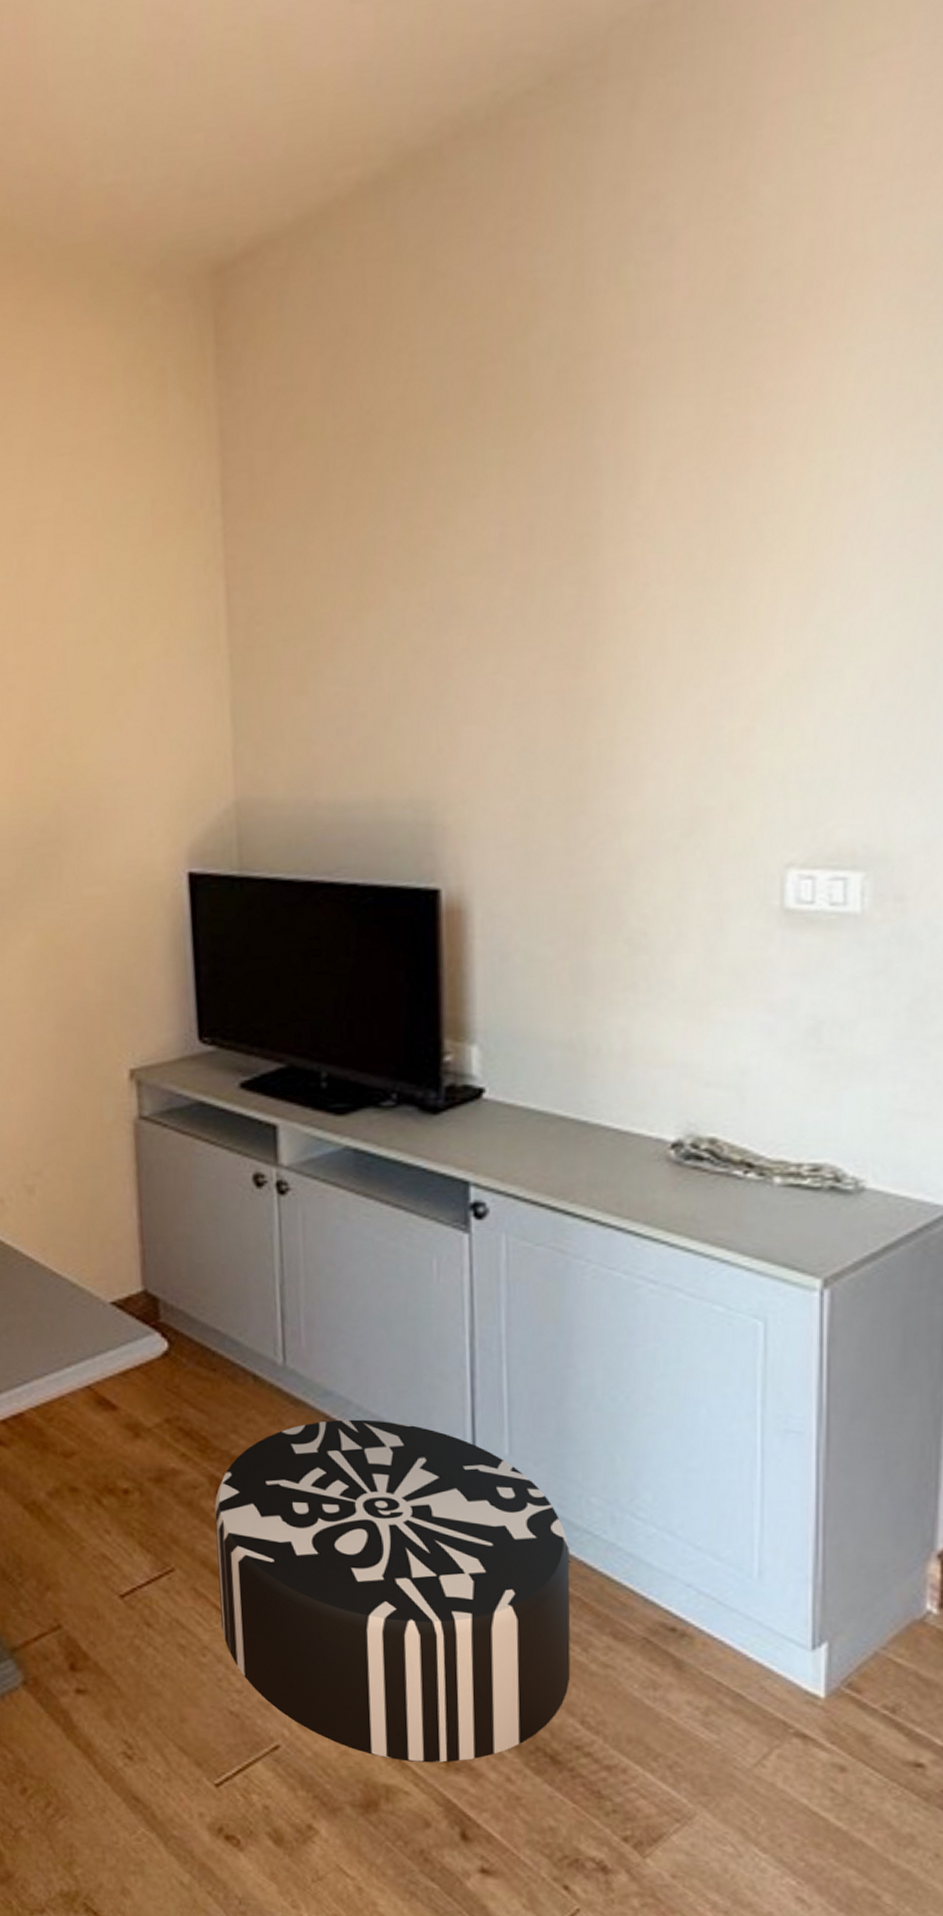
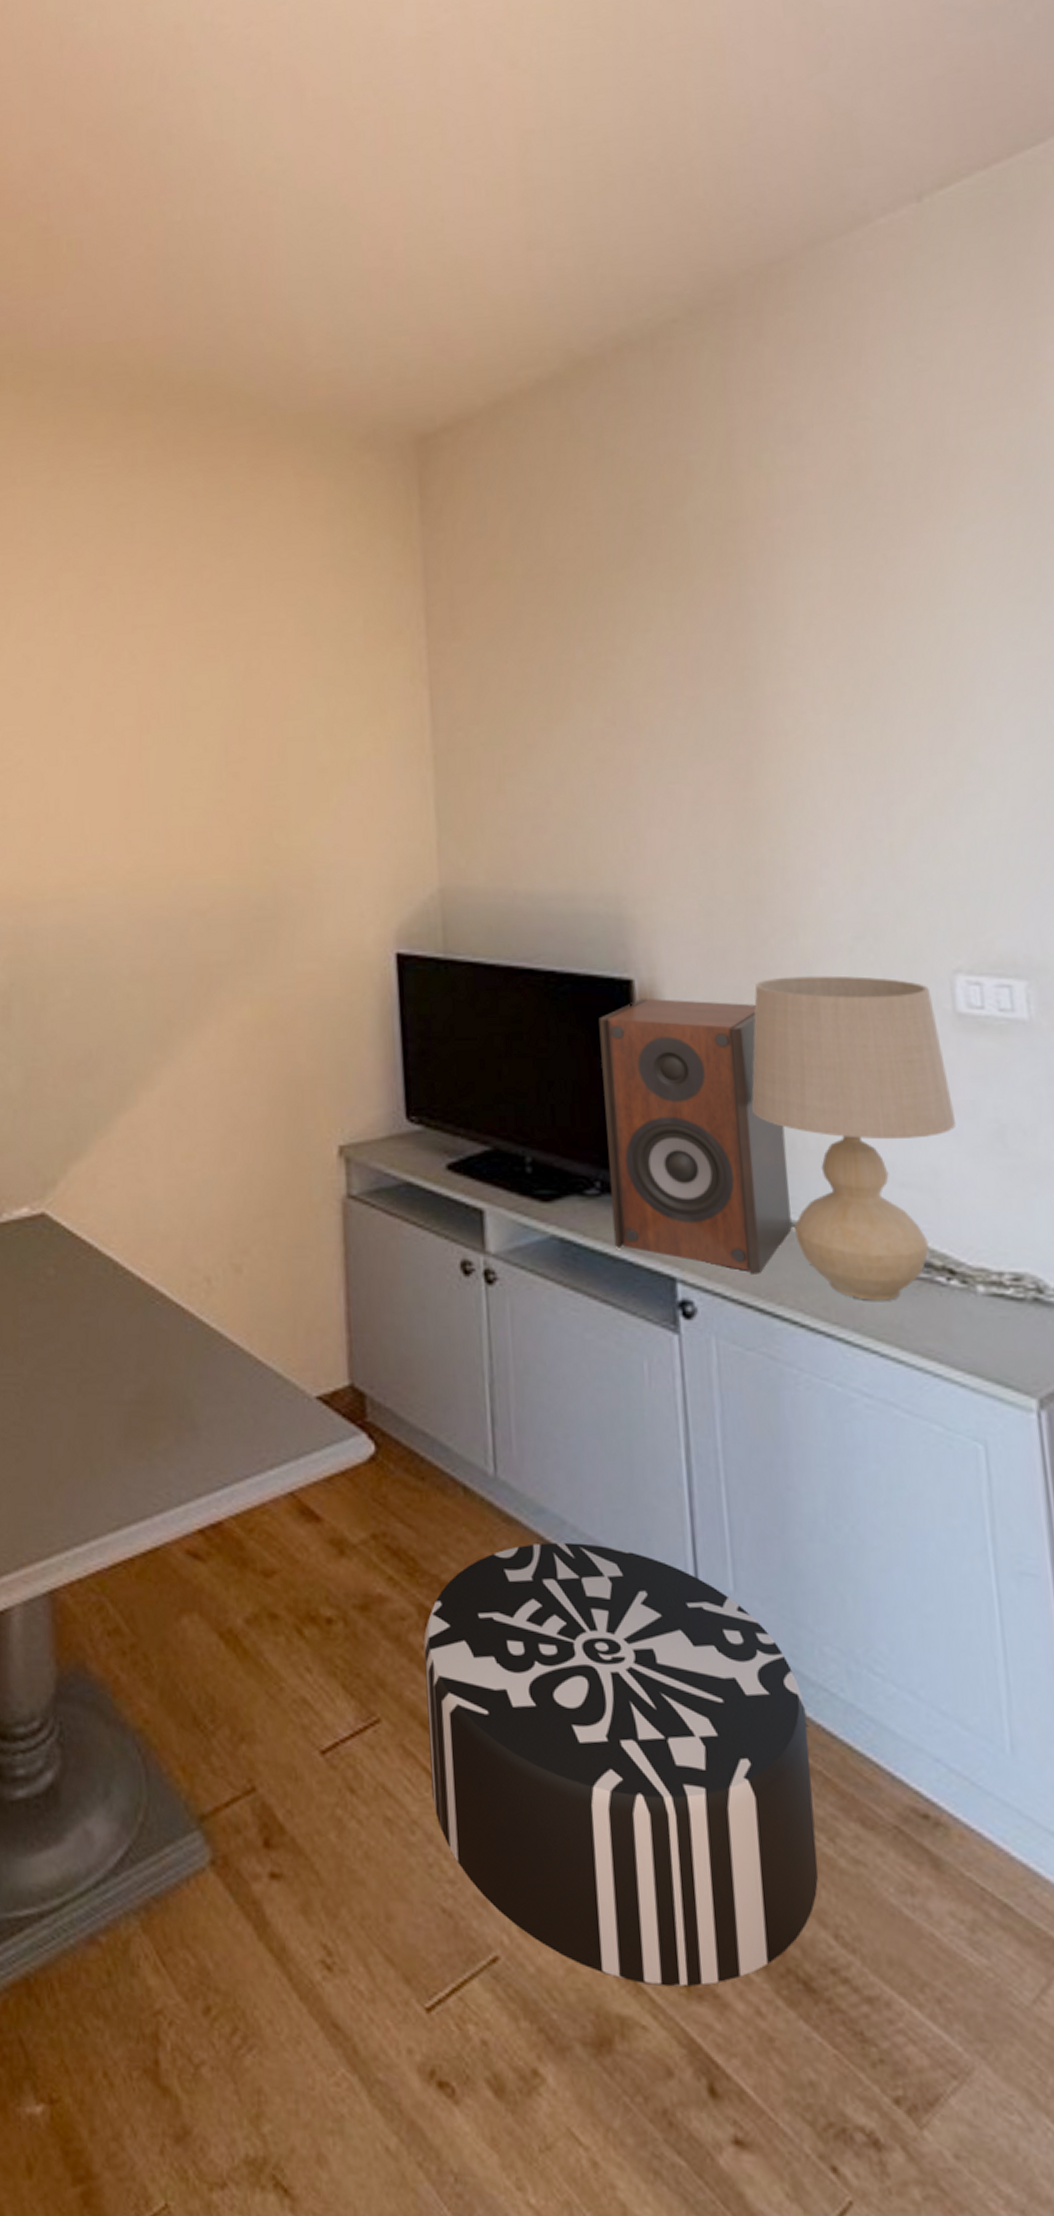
speaker: none [401,907,591,1175] -> present [598,998,792,1274]
table lamp: none [557,875,771,1195] -> present [751,975,957,1301]

